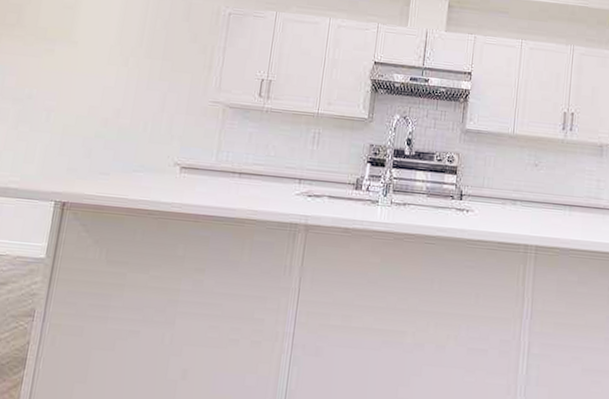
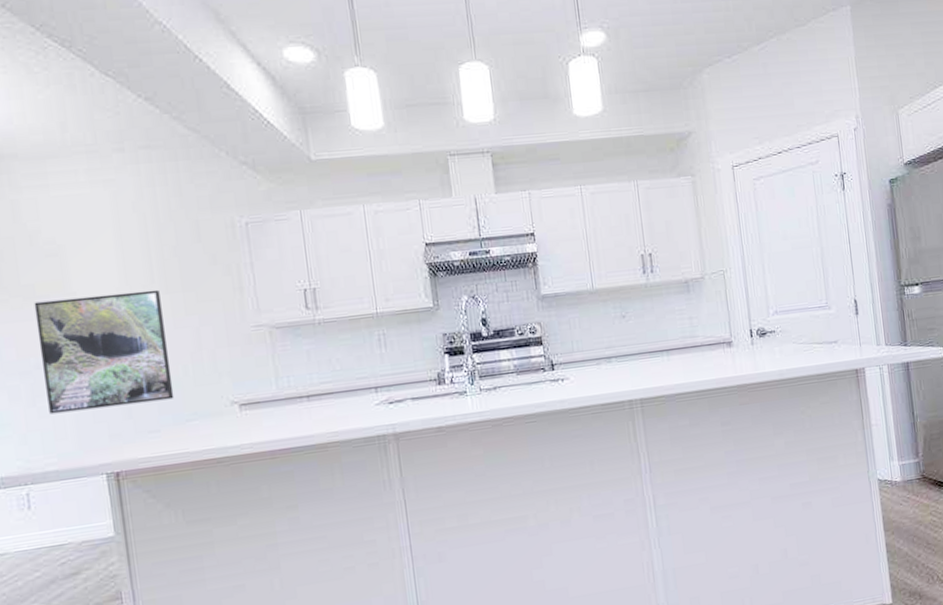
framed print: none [26,43,144,149] -> present [33,289,174,415]

